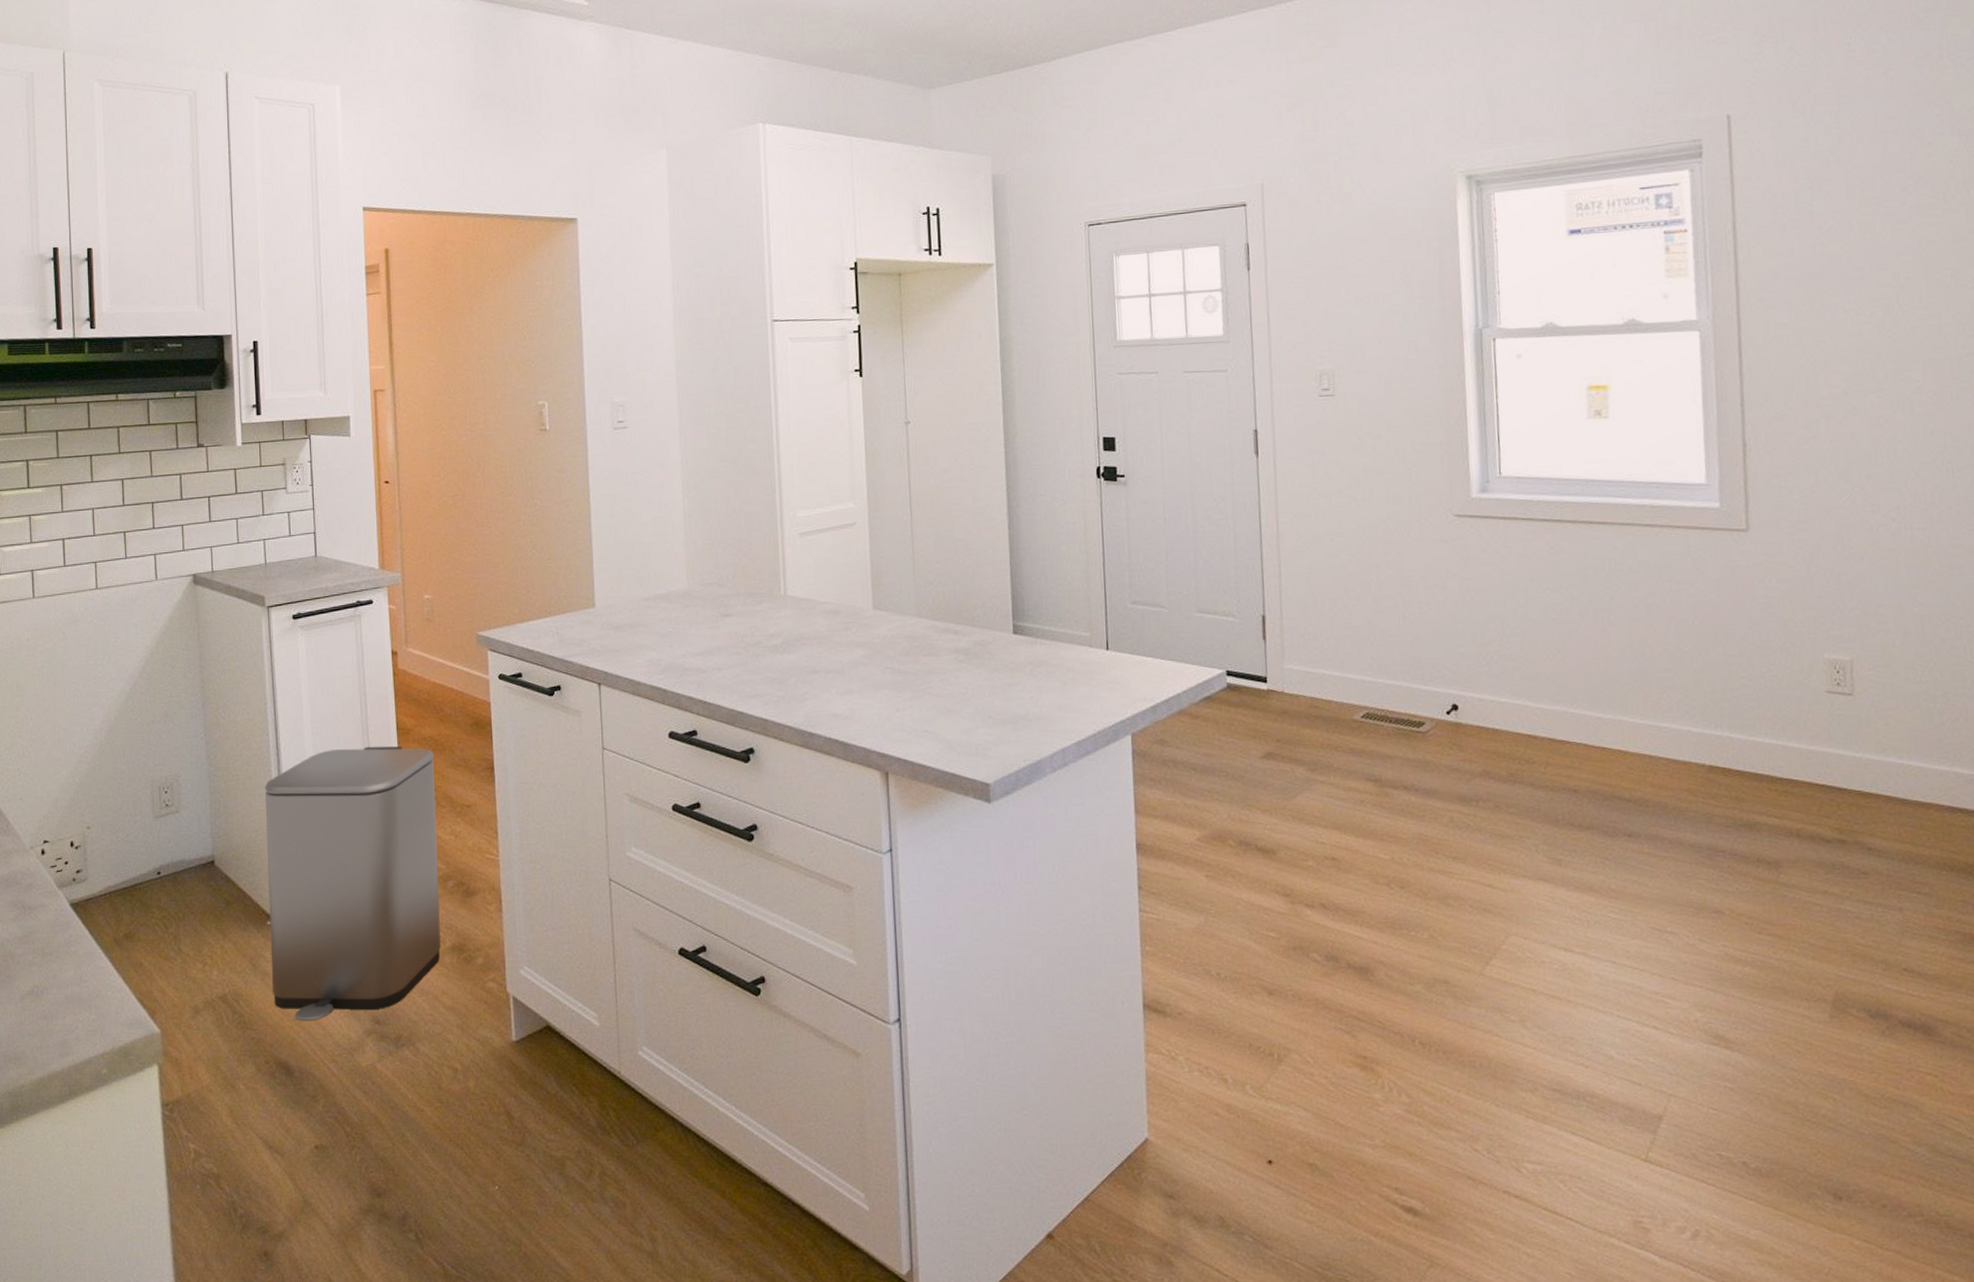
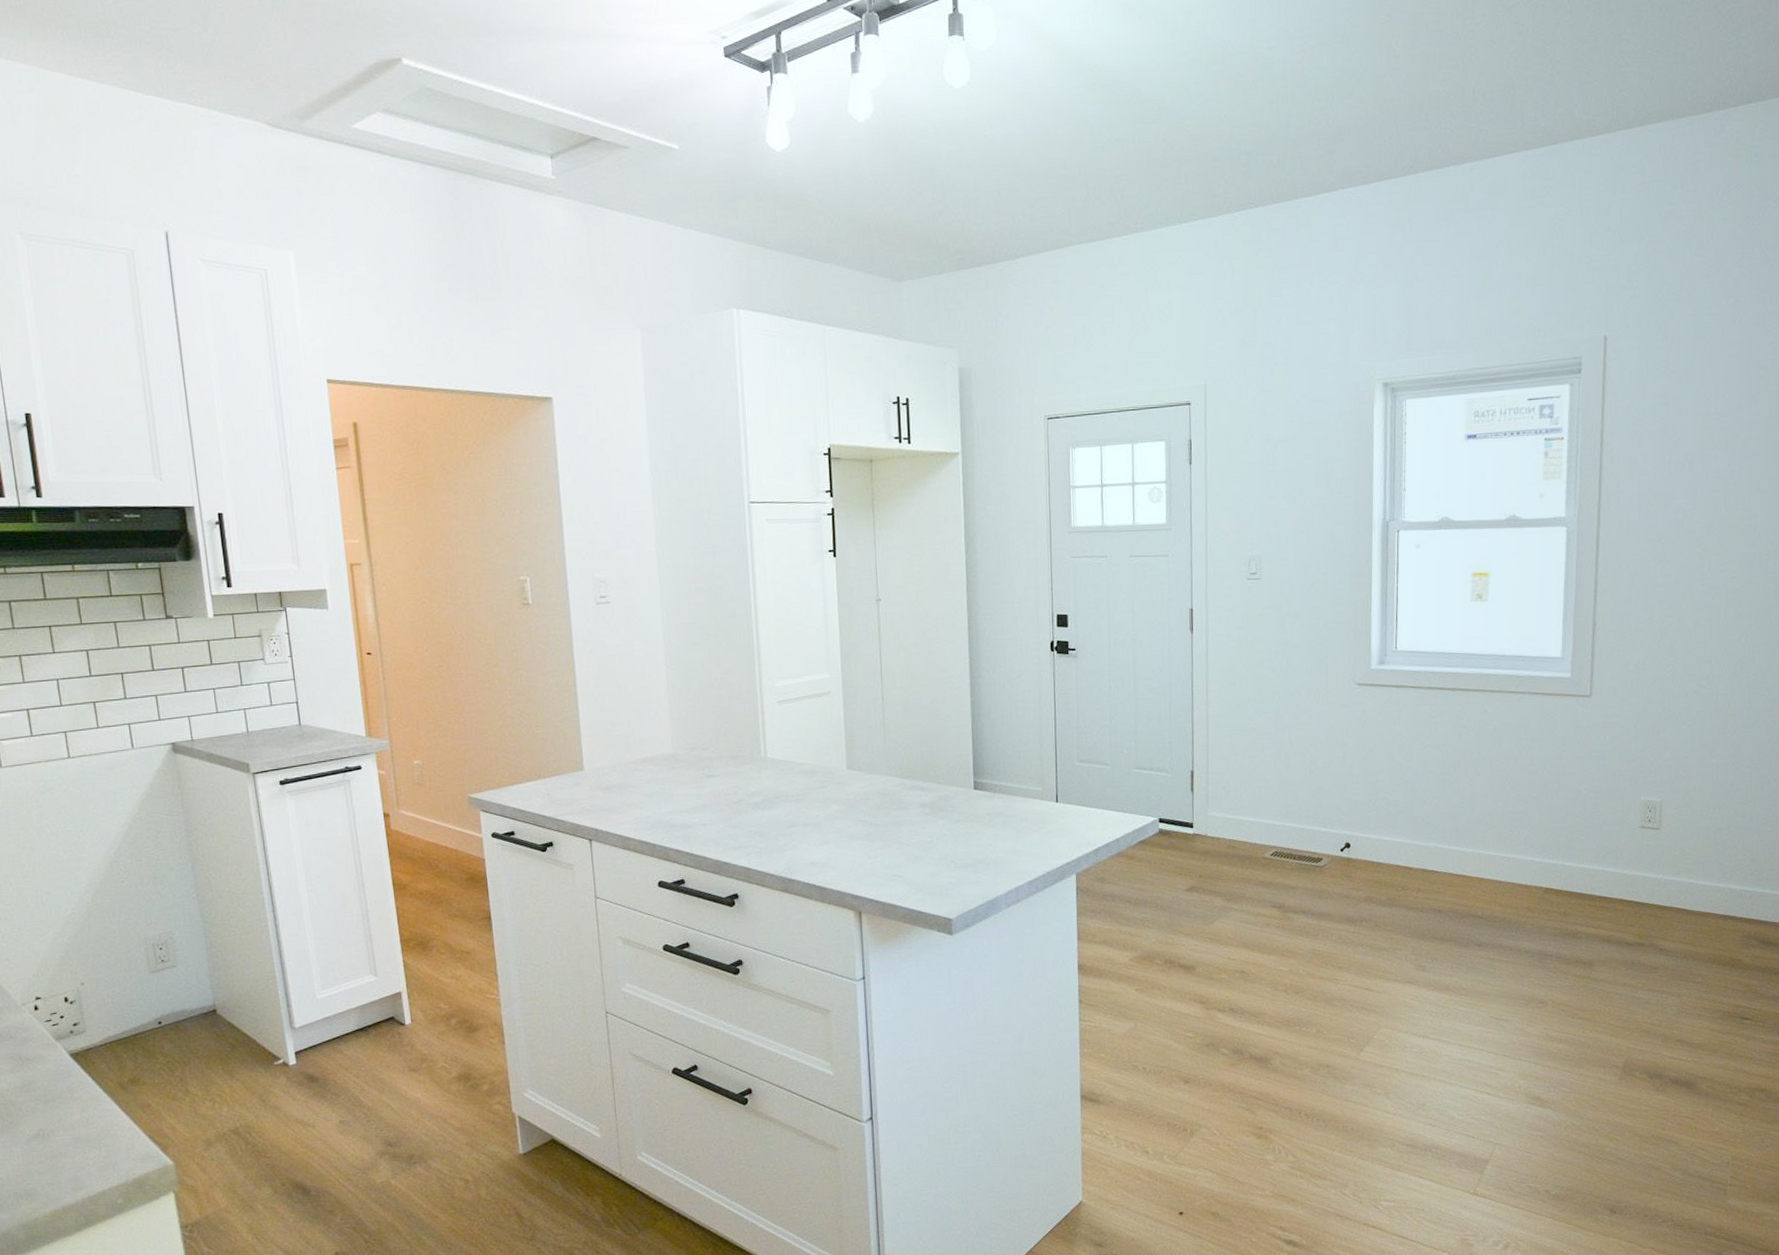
pedal bin: present [264,746,441,1022] -> none [262,900,447,1148]

